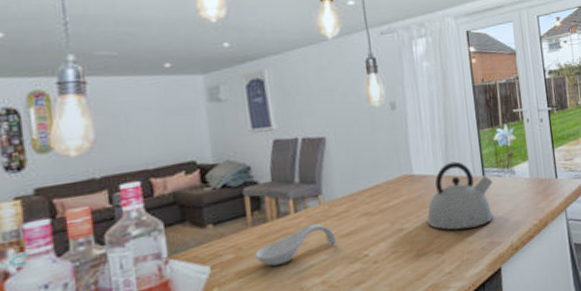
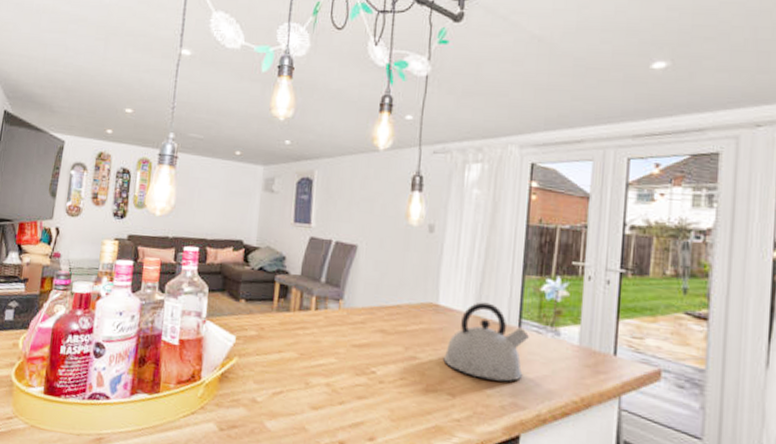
spoon rest: present [254,223,337,266] -> none [273,325,349,355]

